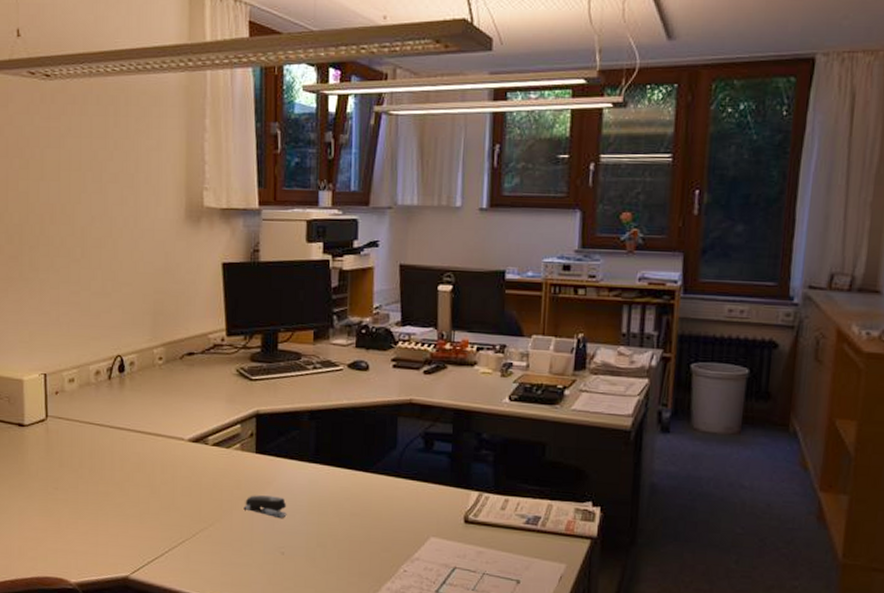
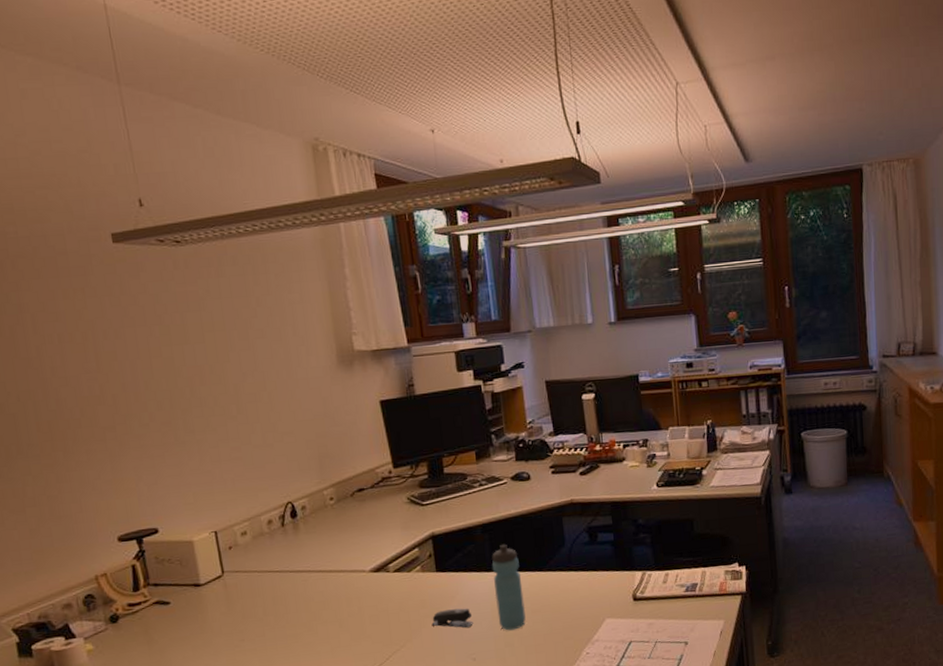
water bottle: none [313,435,345,530] -> present [491,544,526,631]

